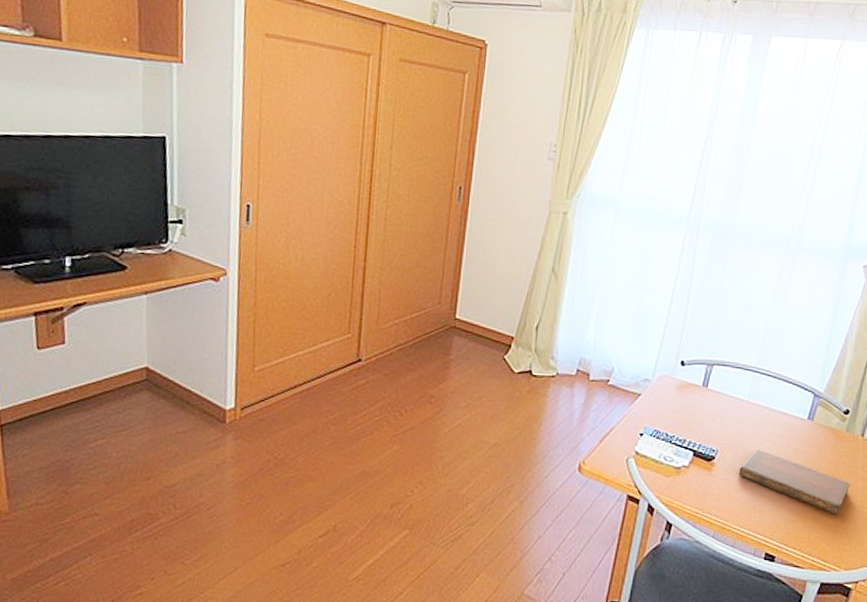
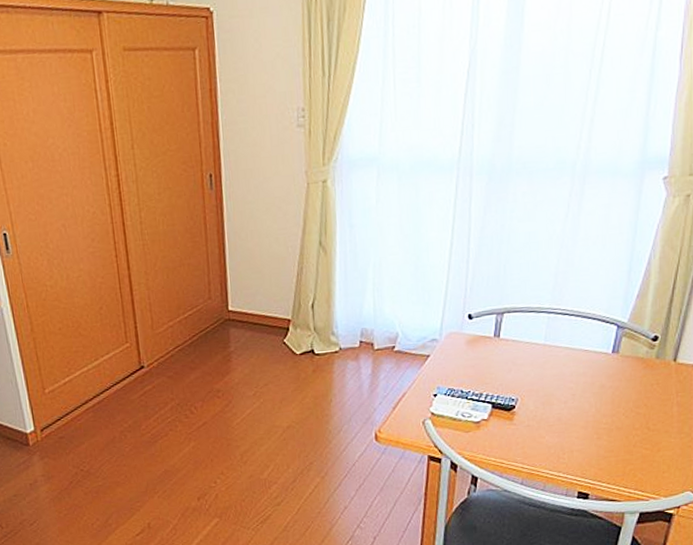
notebook: present [739,449,850,515] -> none [542,391,664,445]

